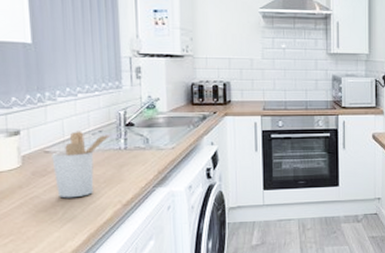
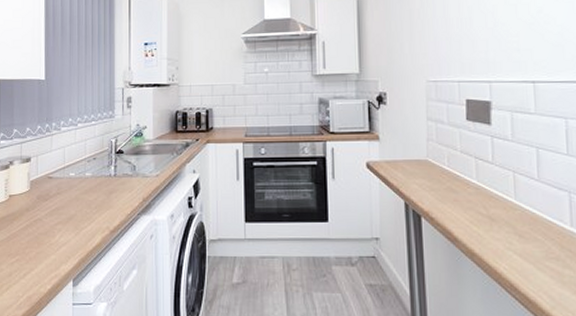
utensil holder: present [52,131,111,198] -> none [54,158,103,222]

